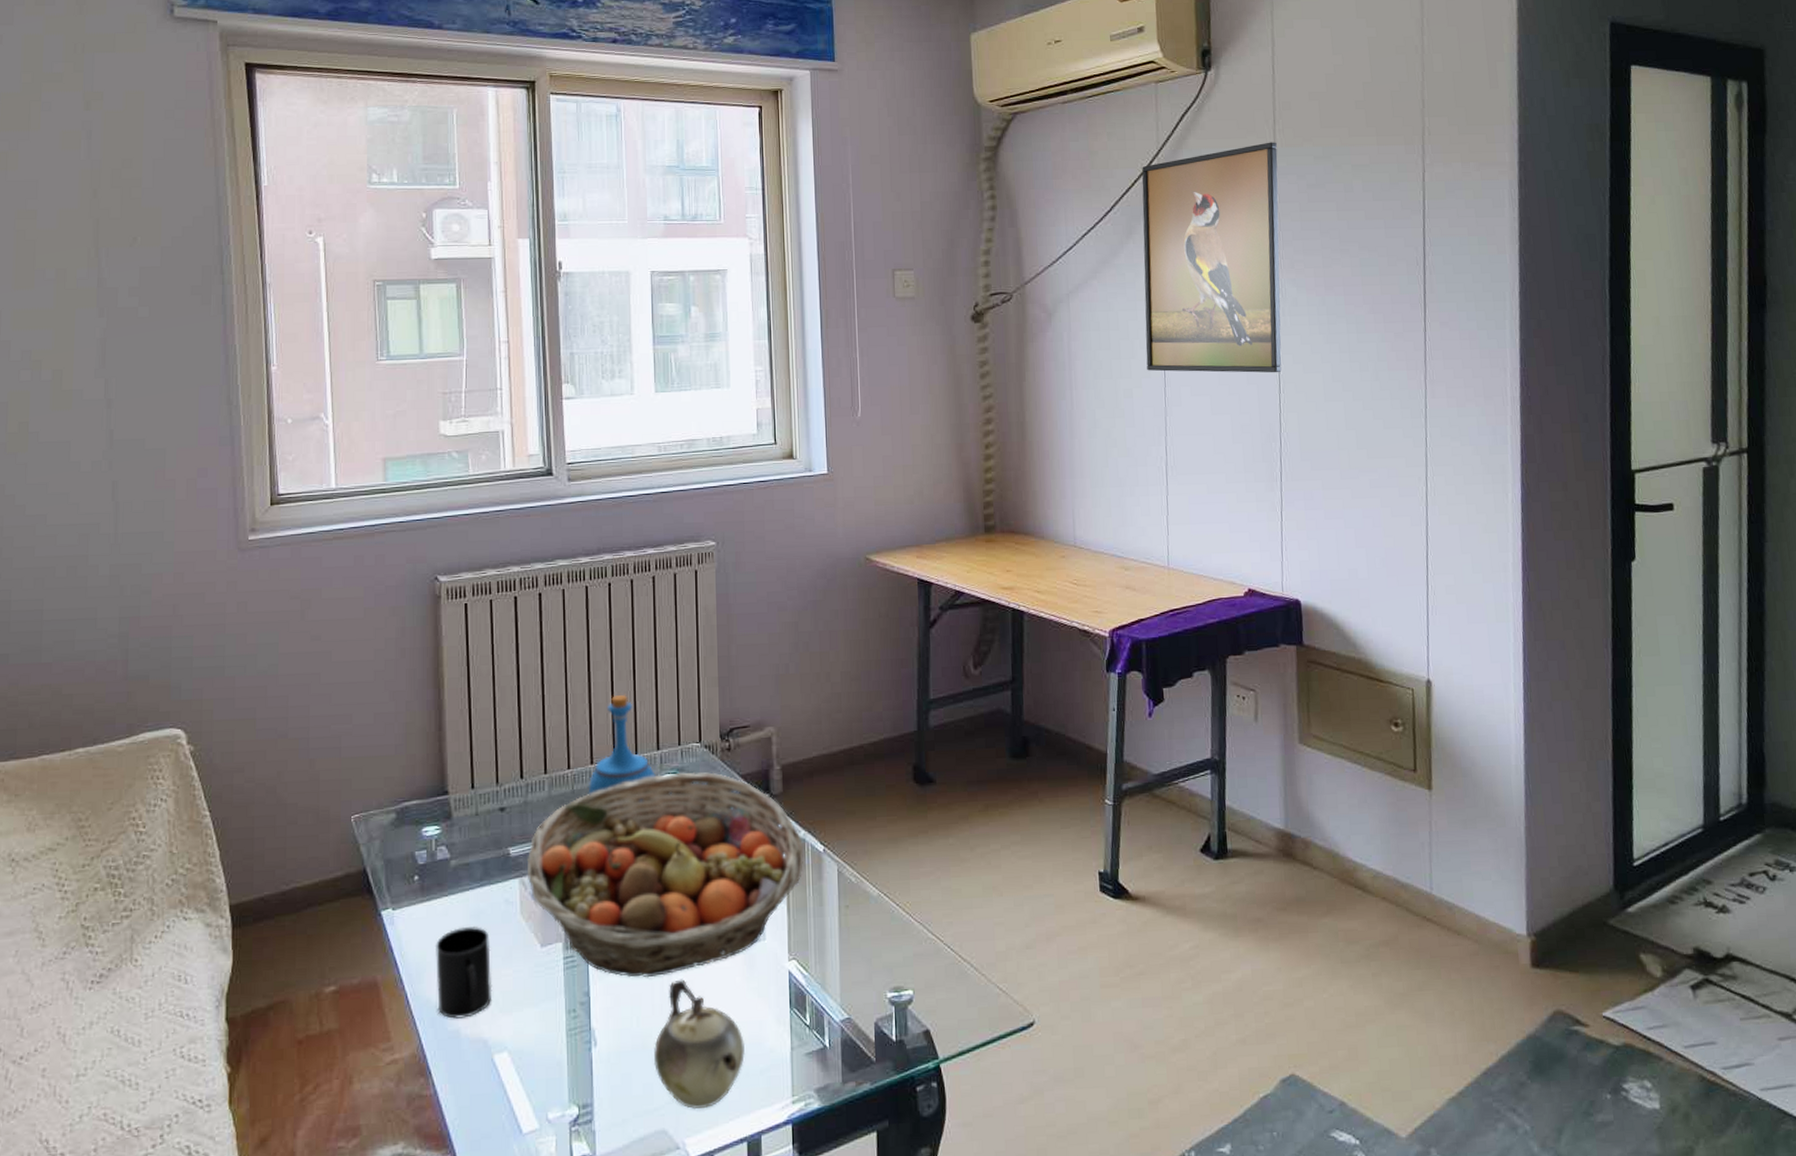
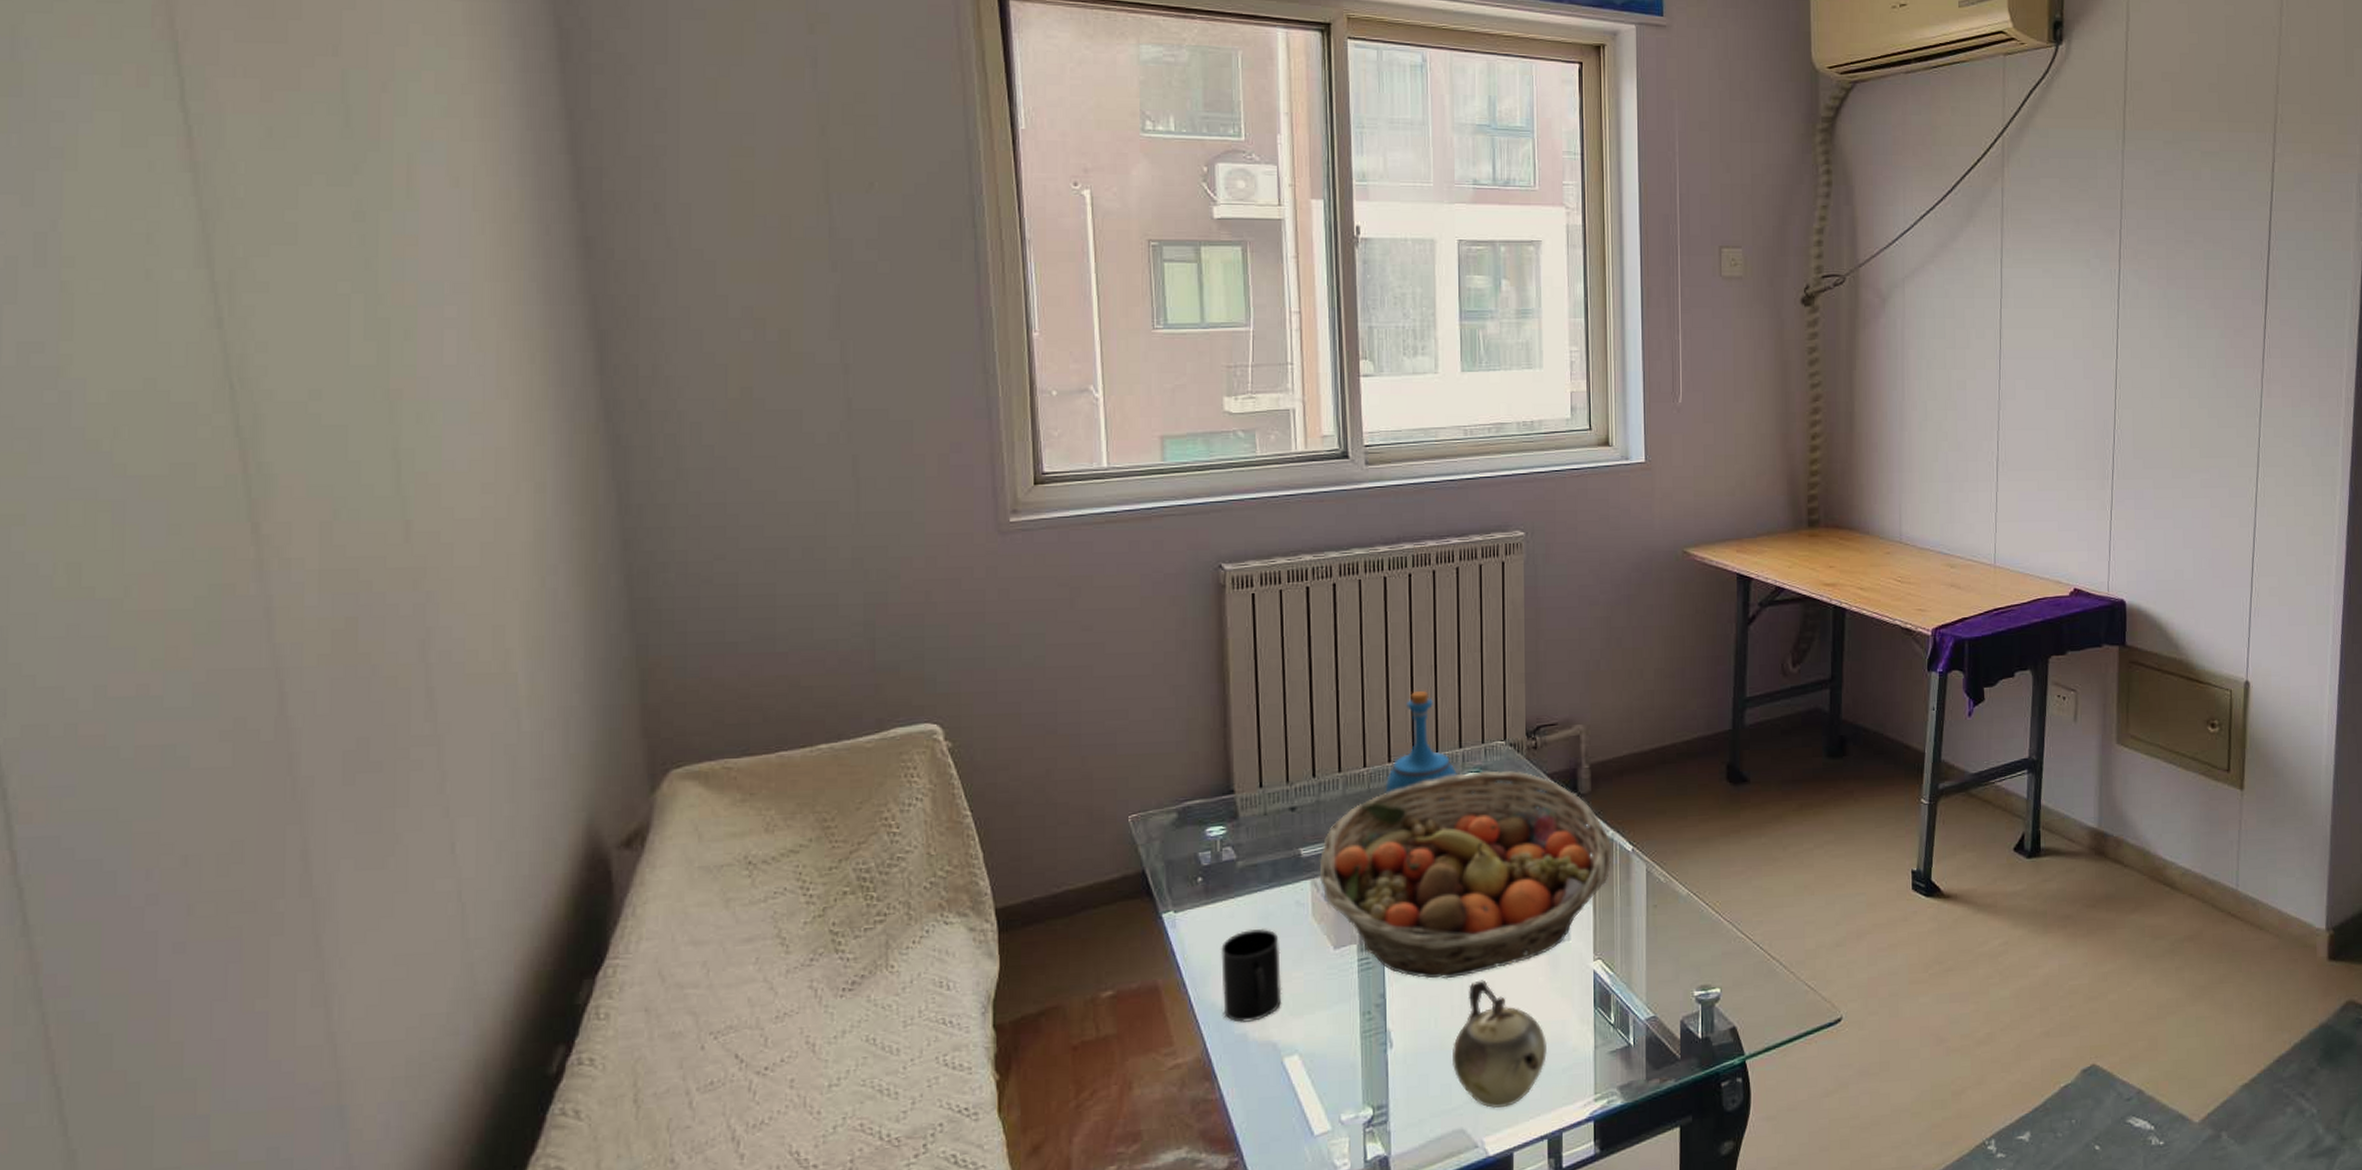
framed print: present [1142,142,1282,373] -> none [1981,124,2126,368]

